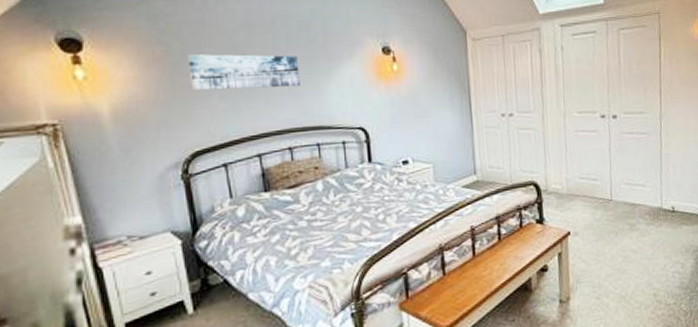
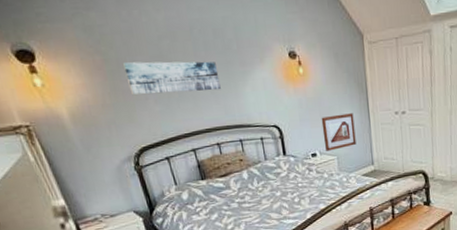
picture frame: none [415,114,456,158] -> present [321,113,357,151]

